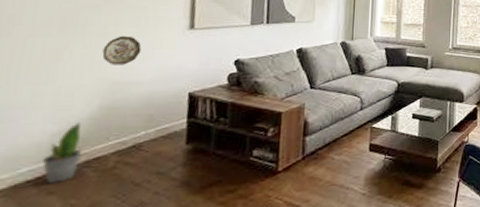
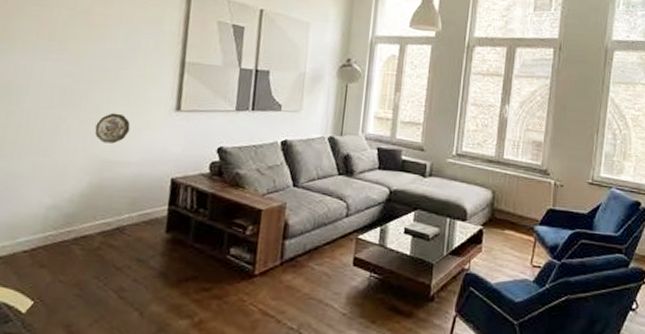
potted plant: present [41,122,83,185] -> none [37,198,73,258]

